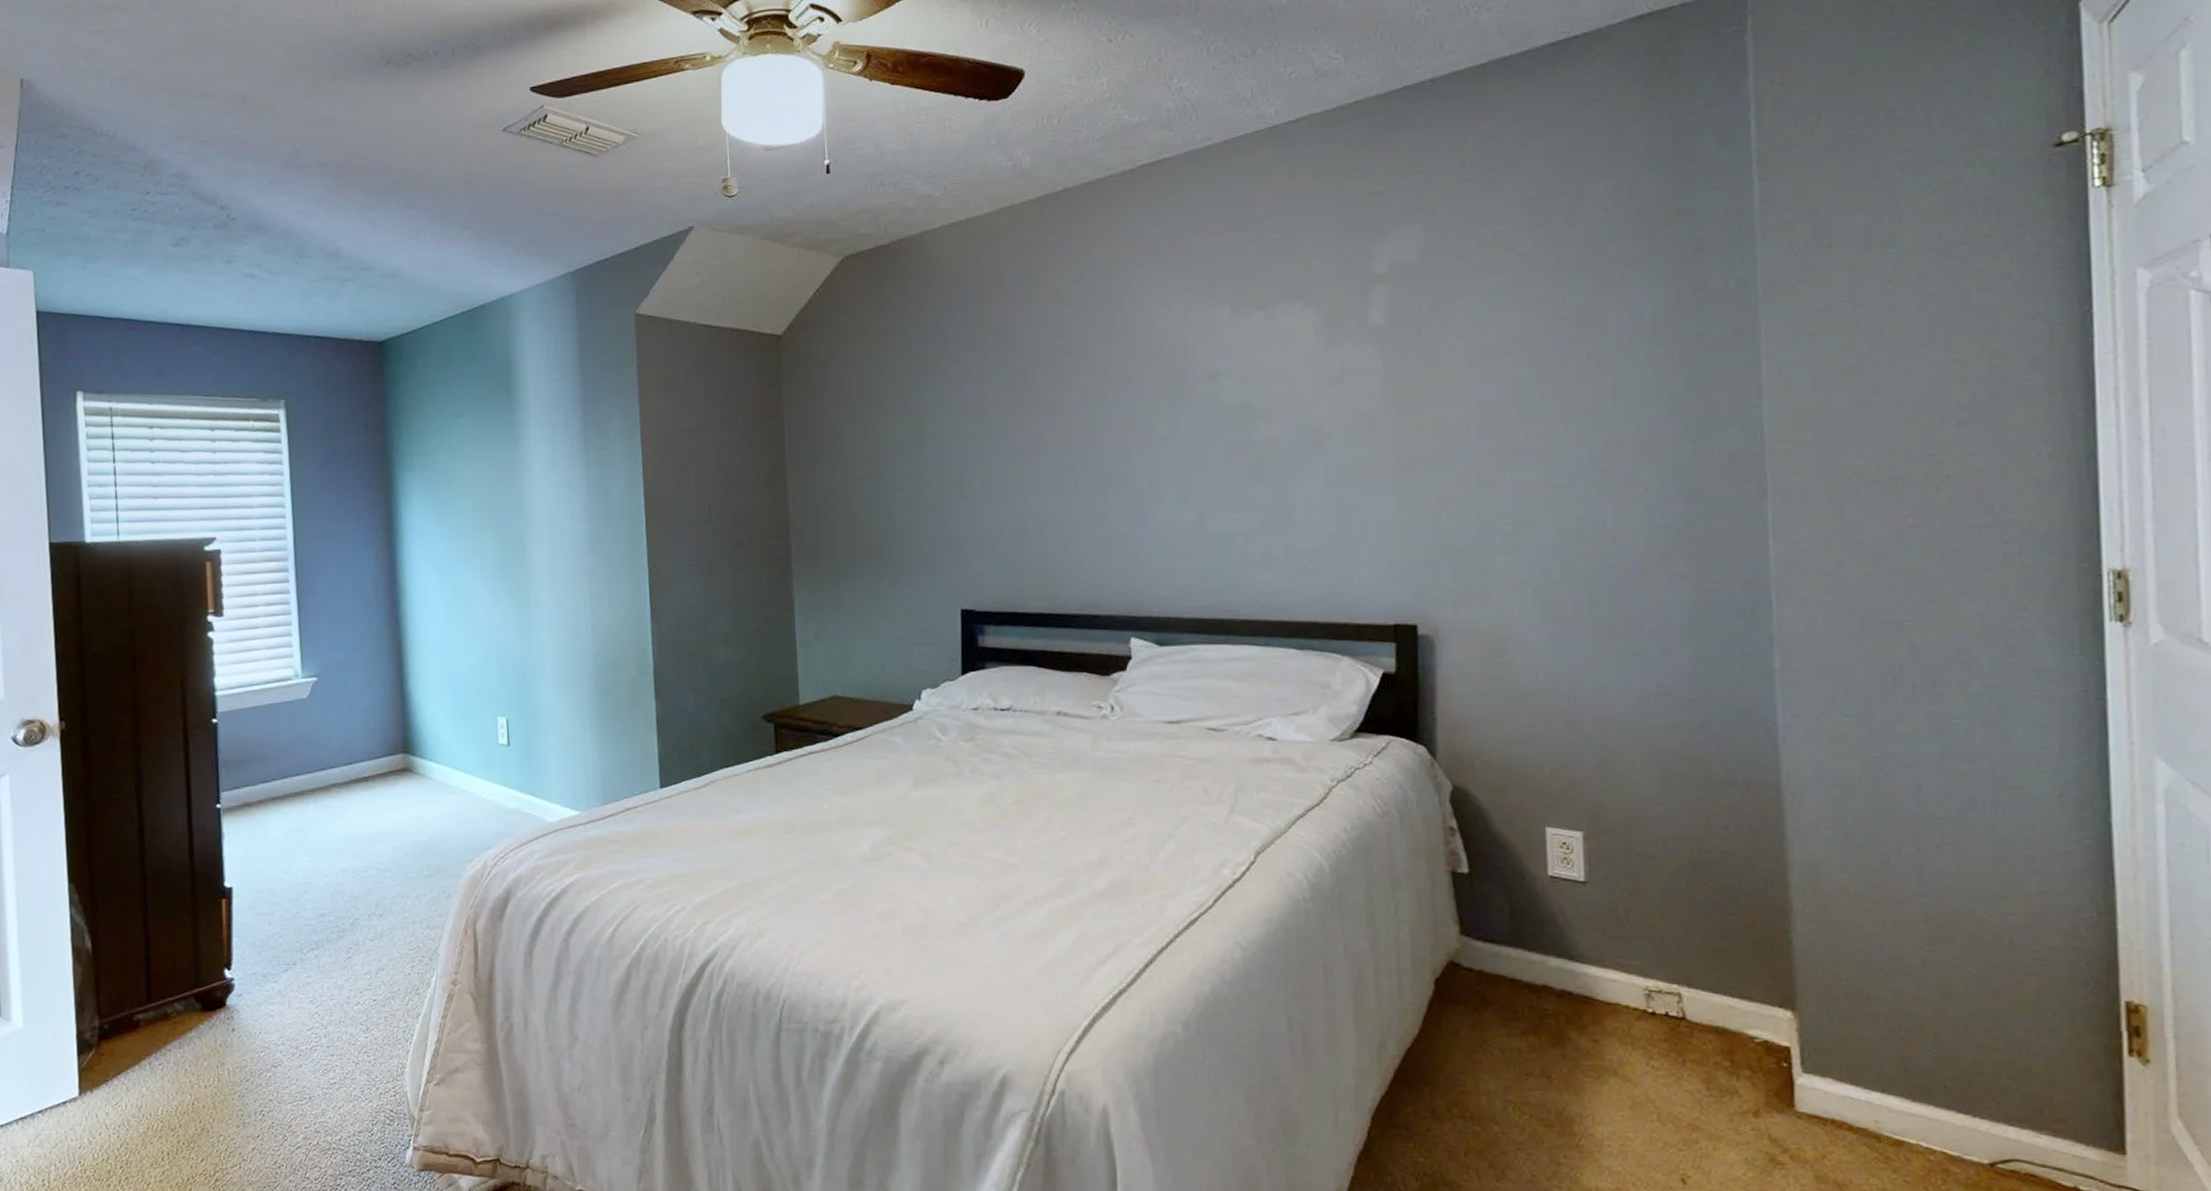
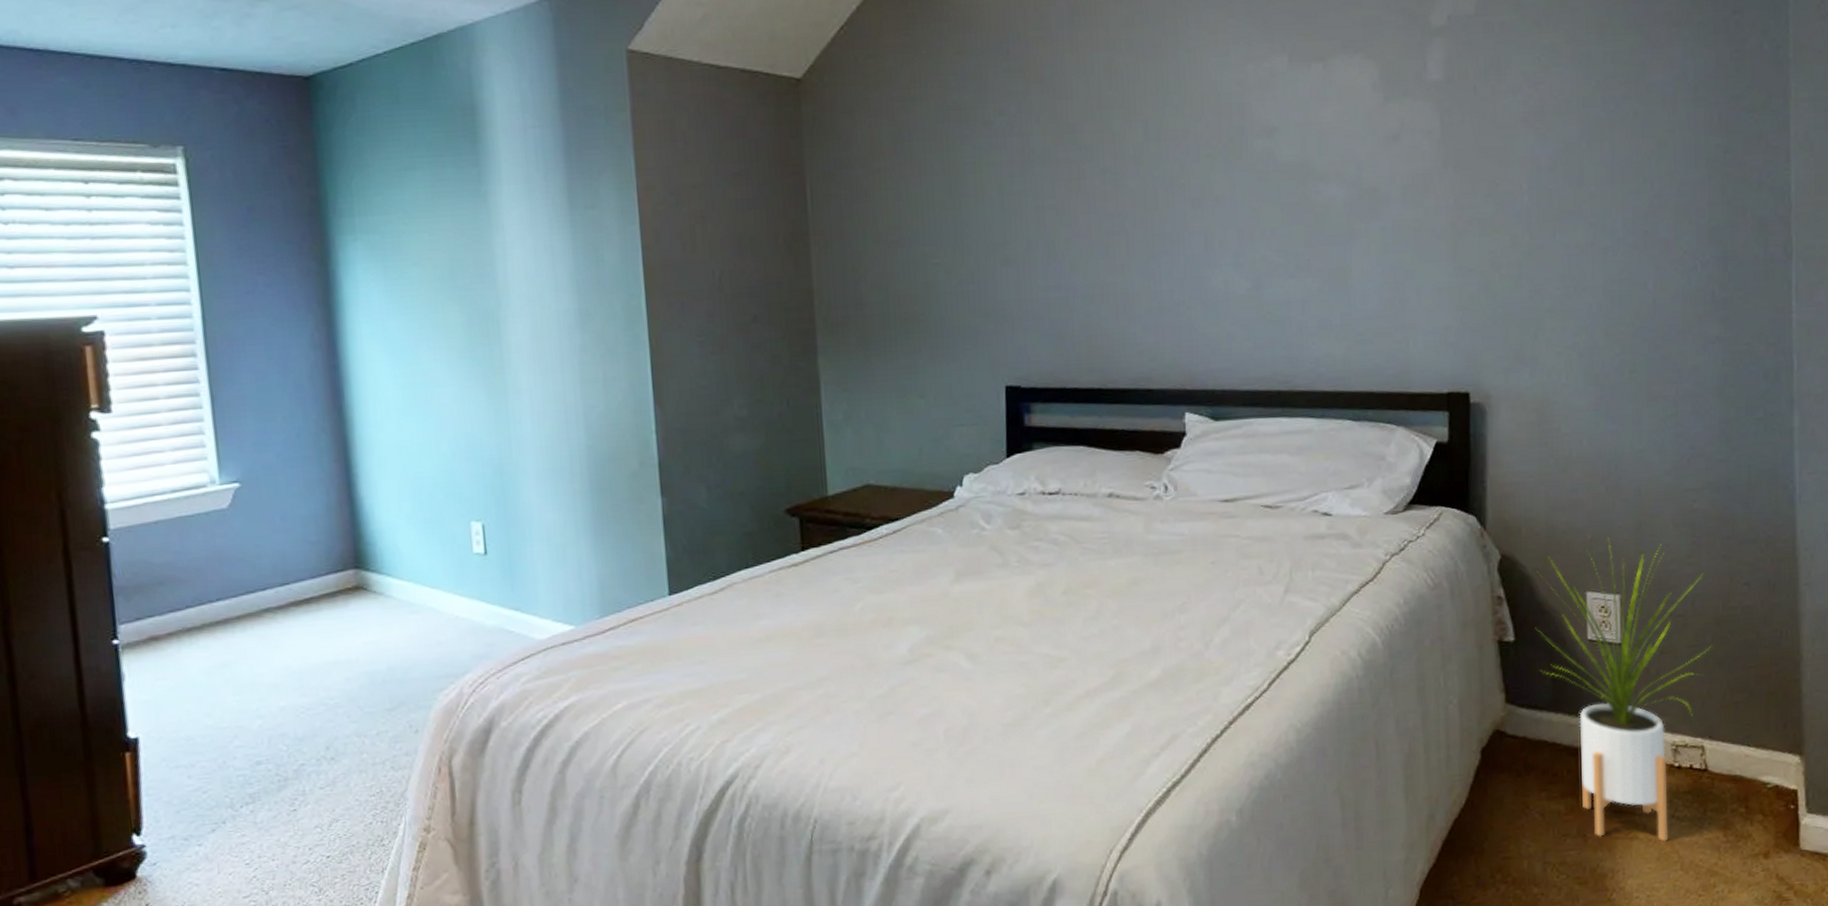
house plant: none [1491,773,1686,1090] -> present [1535,537,1711,842]

